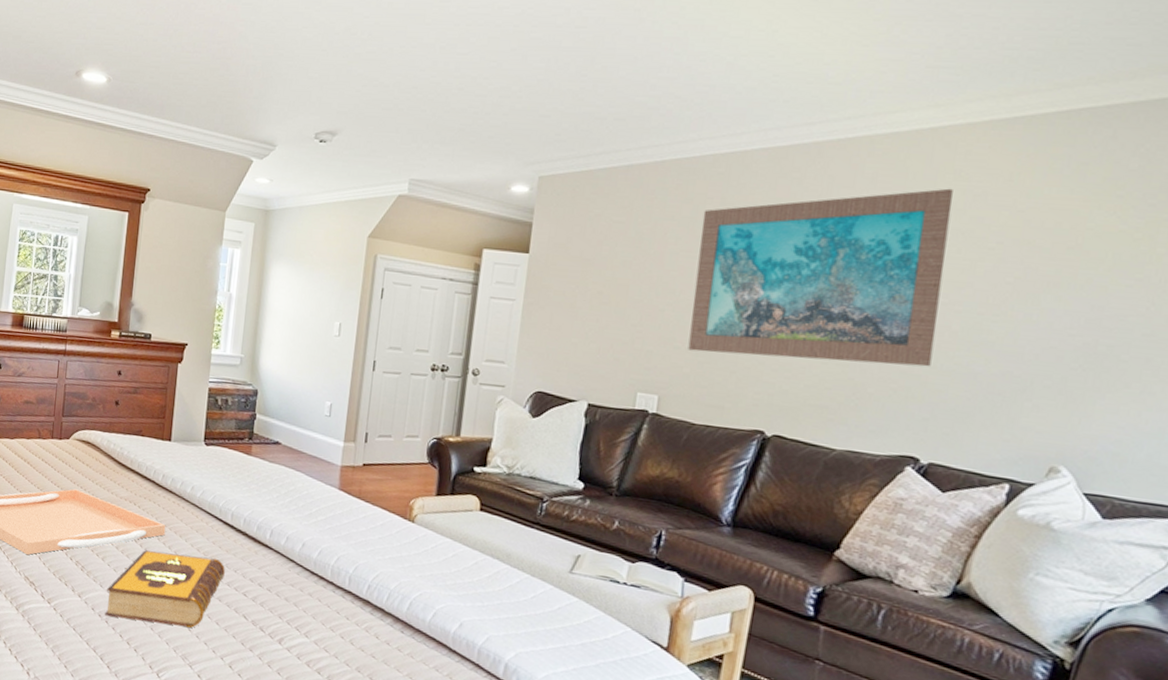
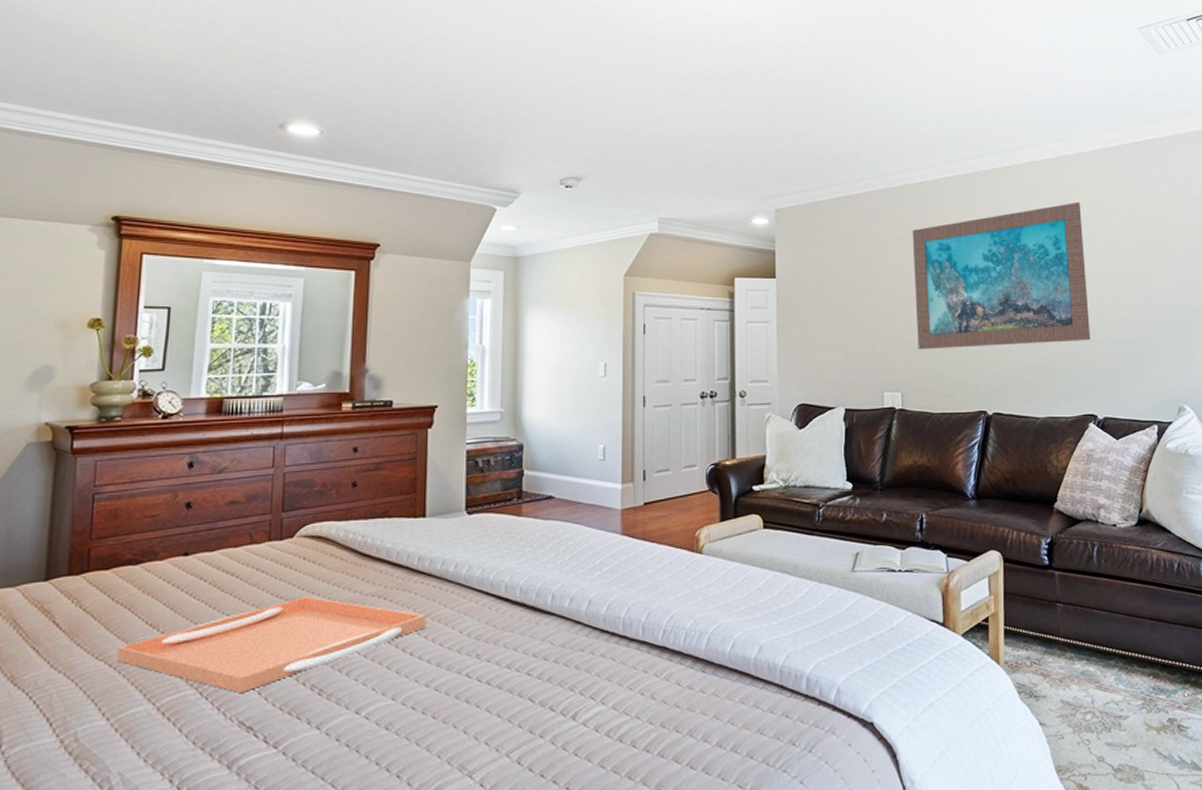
hardback book: present [105,550,225,628] -> none [354,640,503,745]

